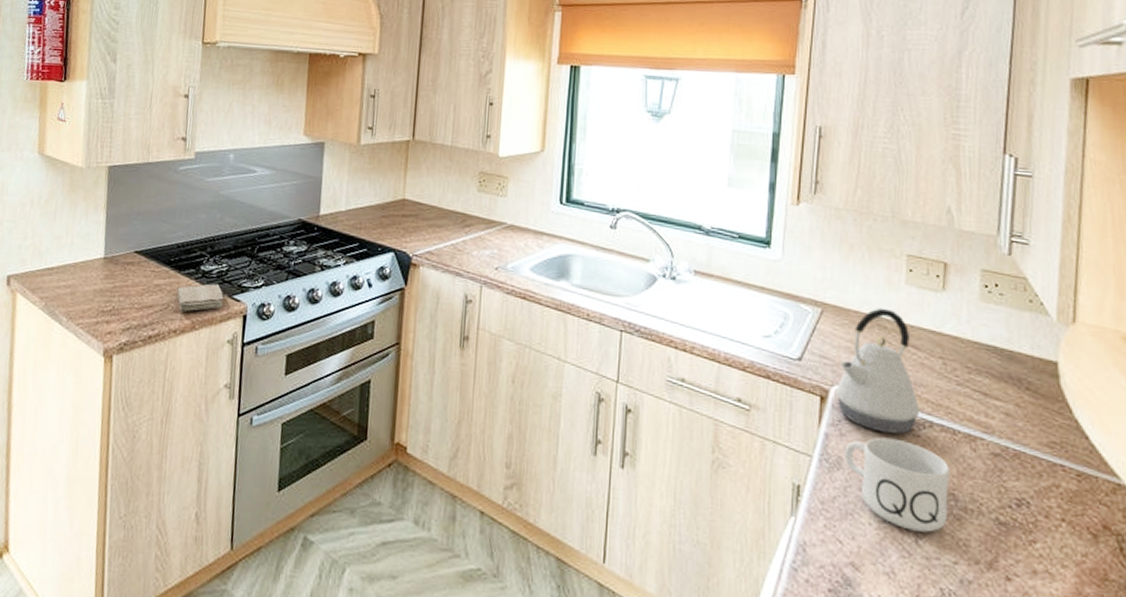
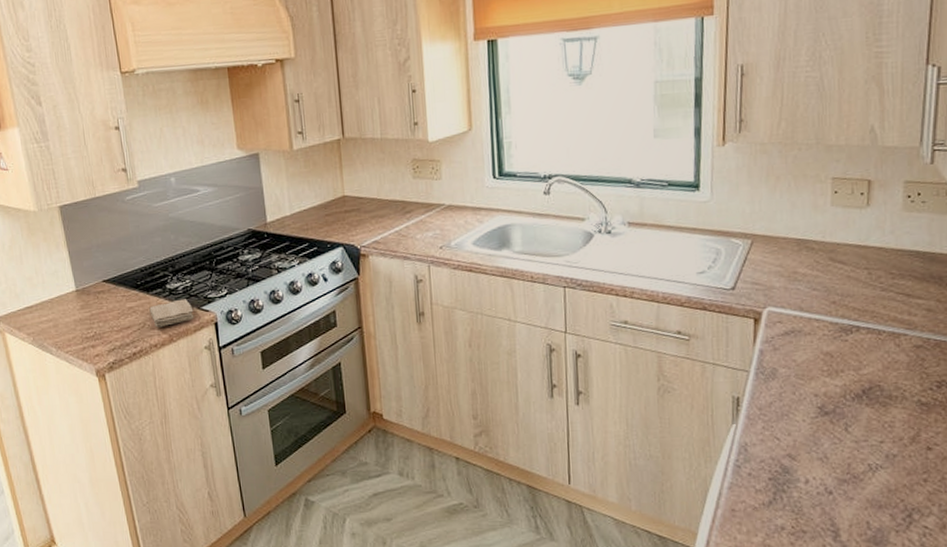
kettle: present [836,308,920,434] -> none [768,231,848,342]
mug: present [844,437,949,533] -> none [778,345,875,421]

